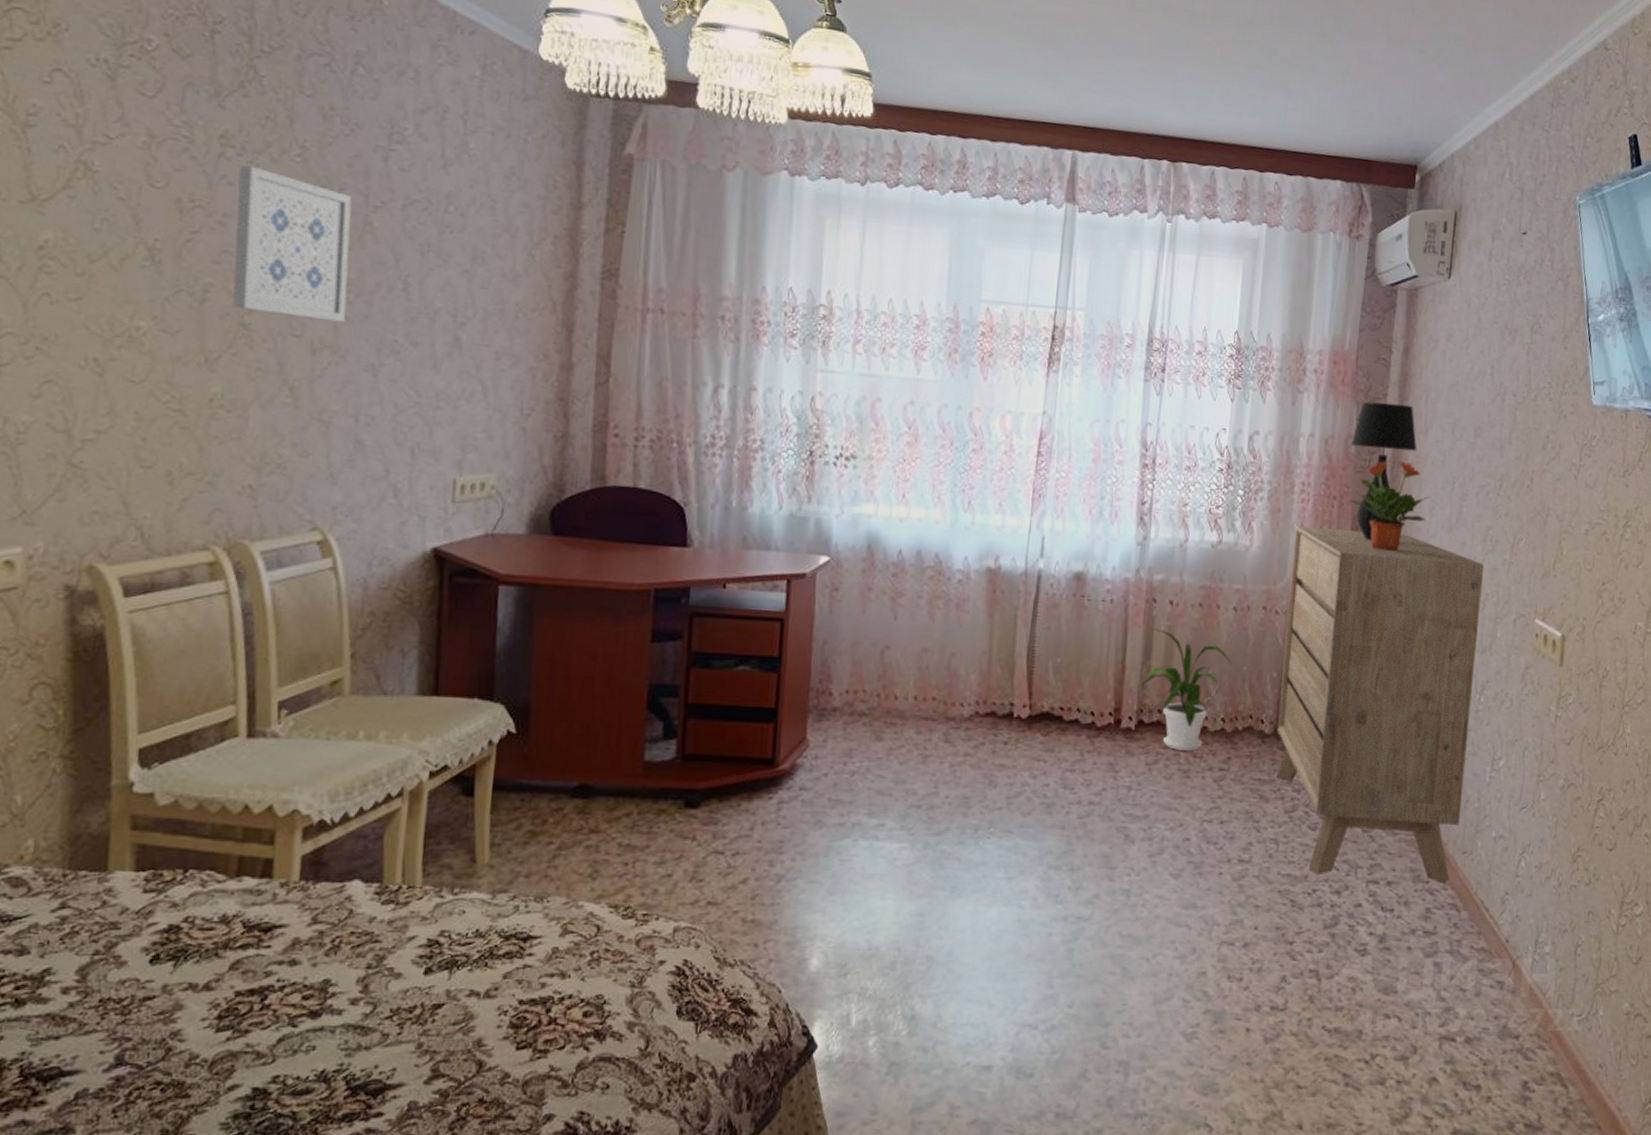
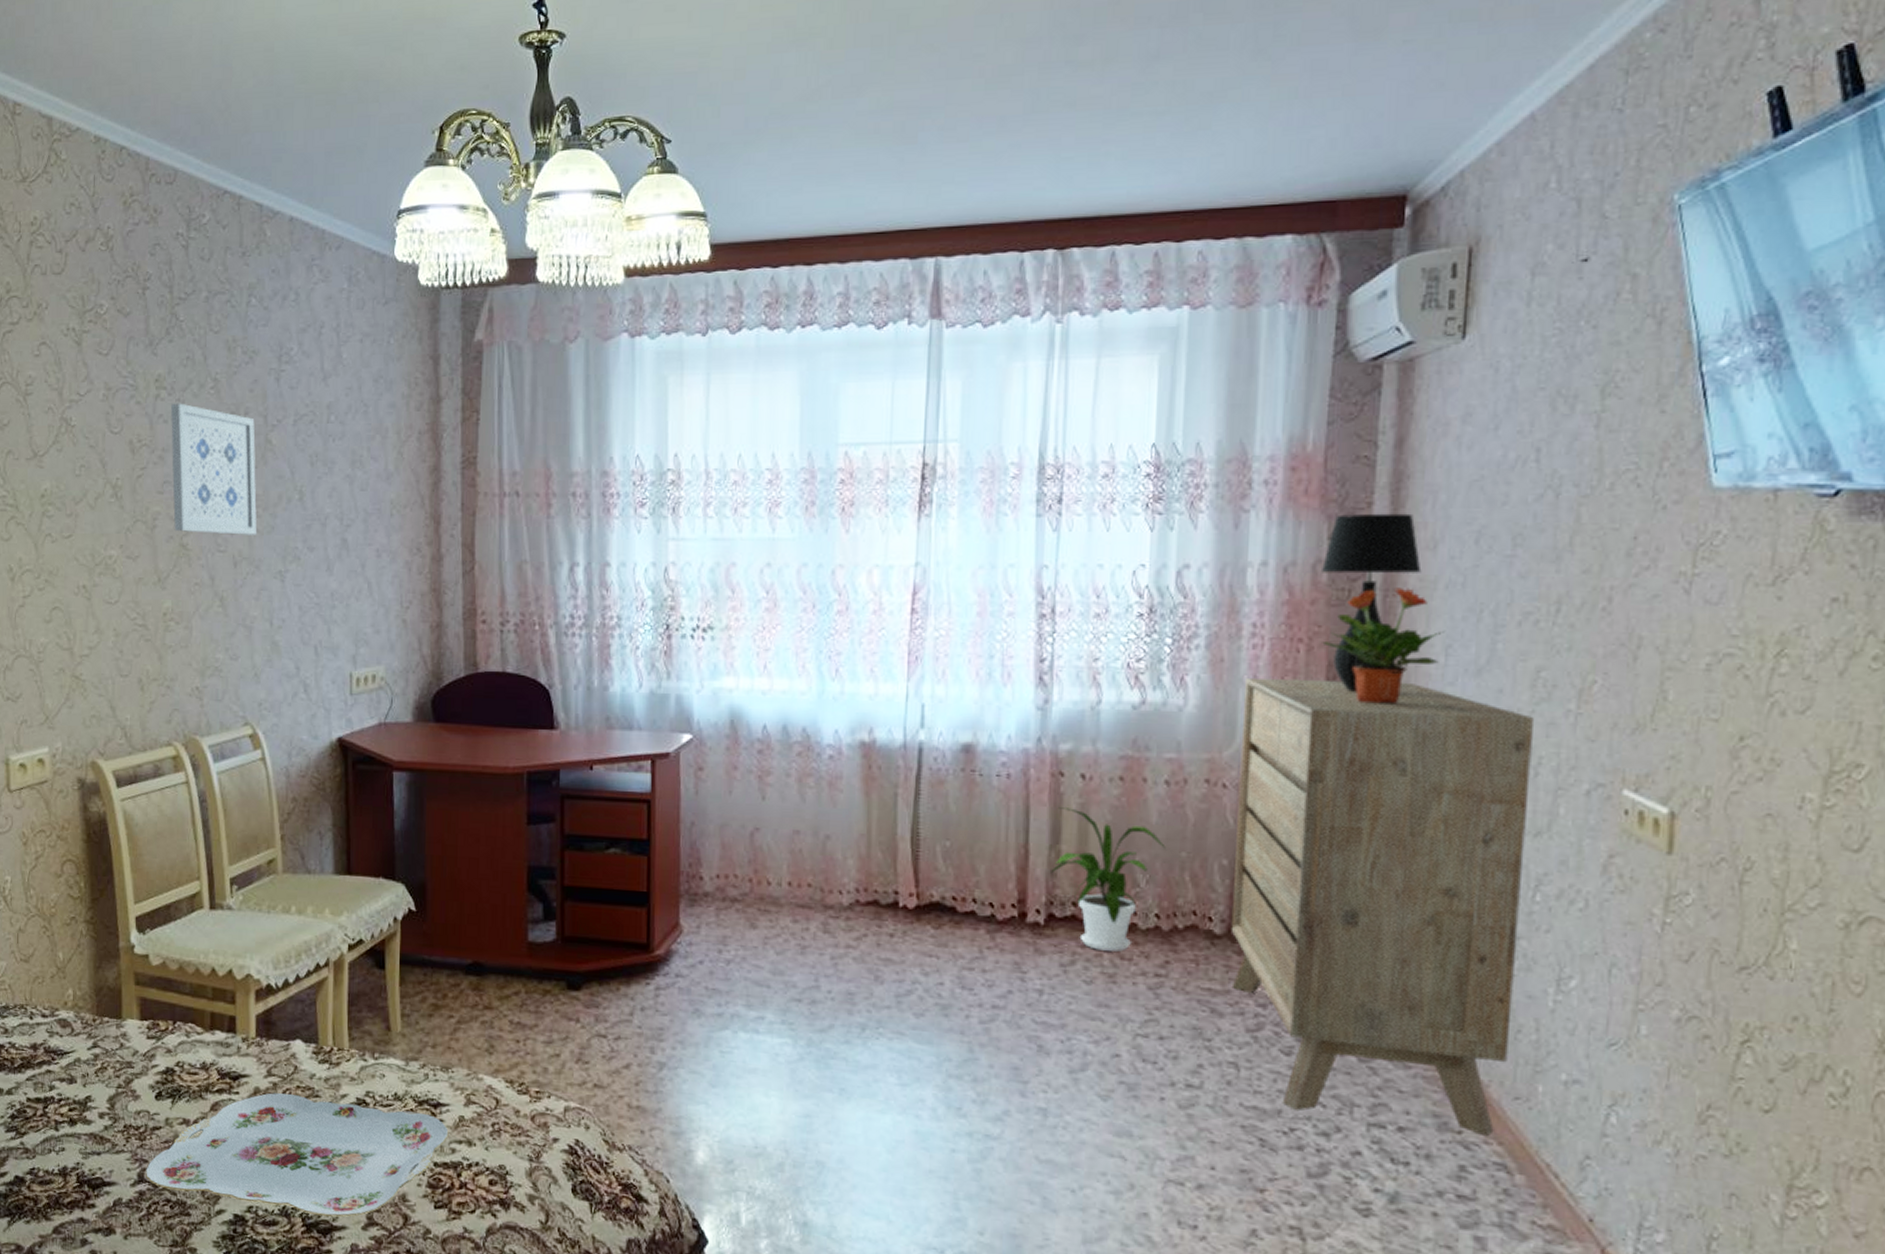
serving tray: none [127,942,539,1075] -> present [146,1093,449,1217]

